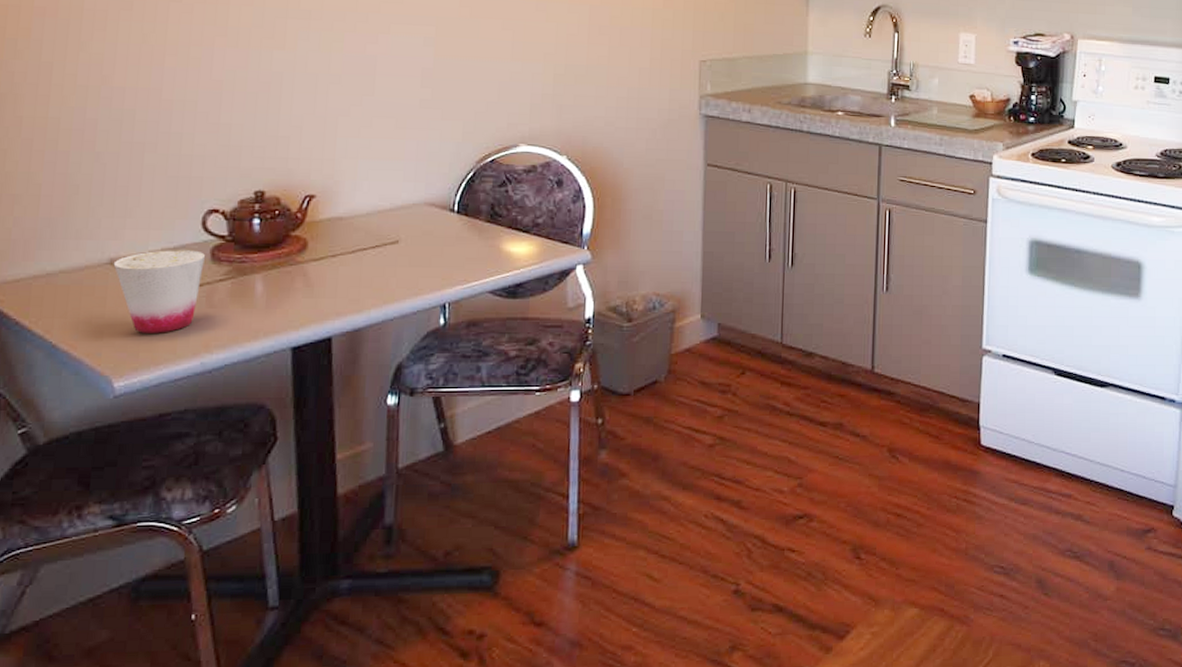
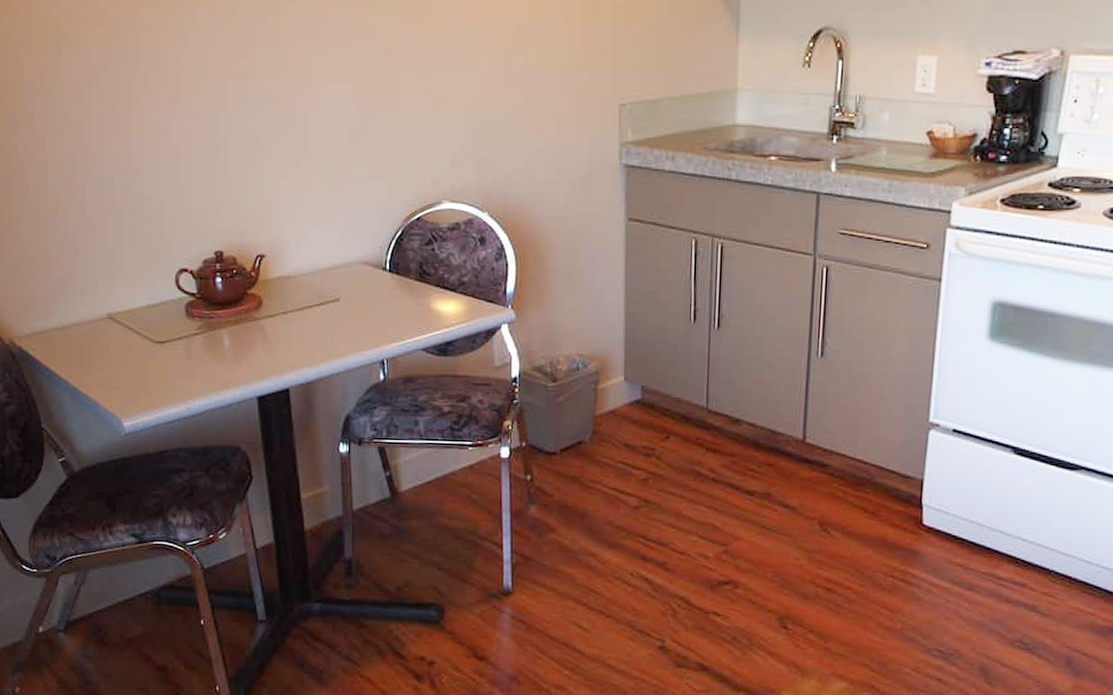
cup: present [113,250,206,333] -> none [111,306,182,381]

